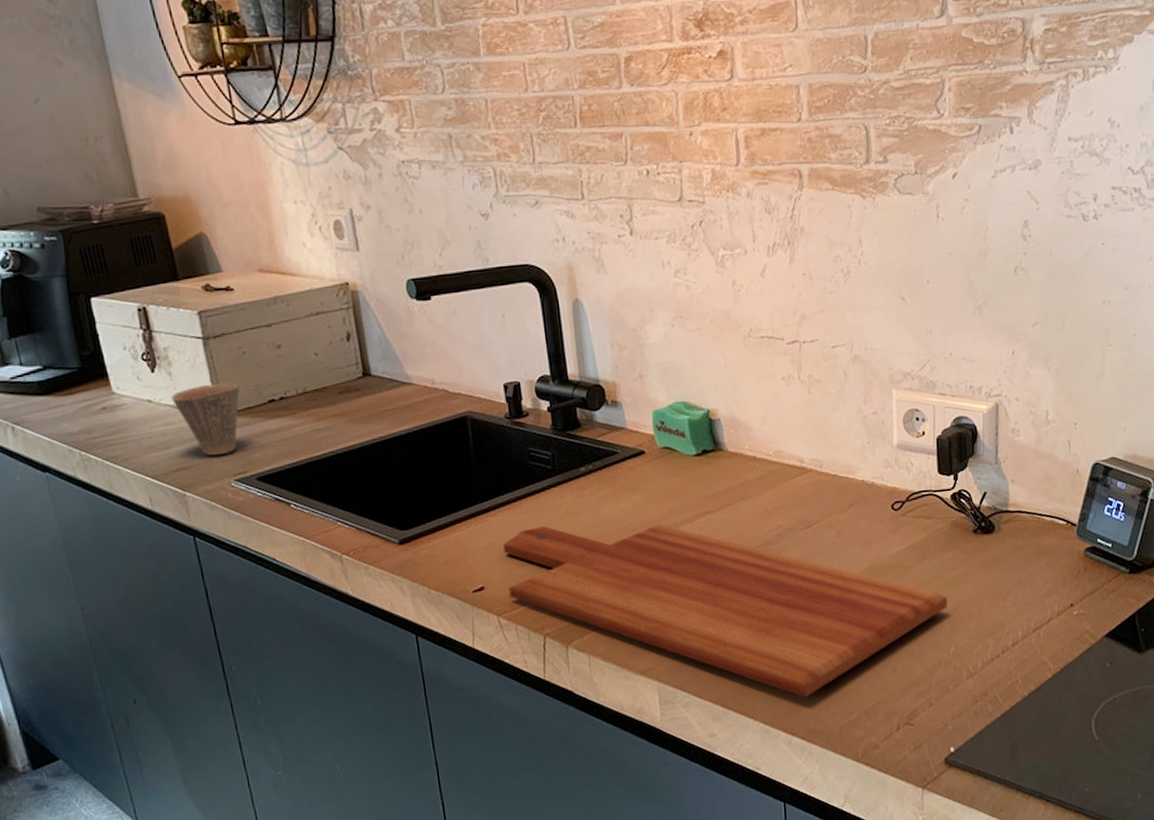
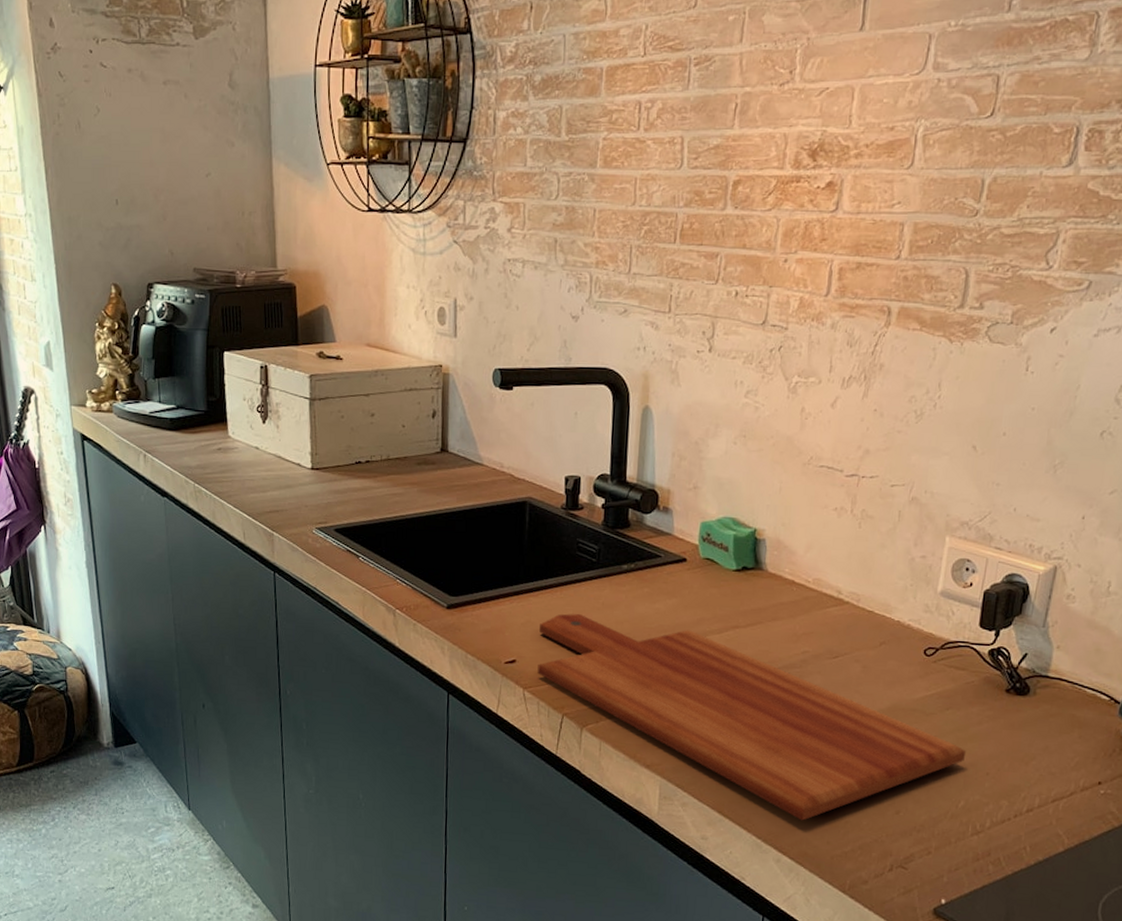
cup: present [171,382,240,456] -> none [275,440,333,505]

